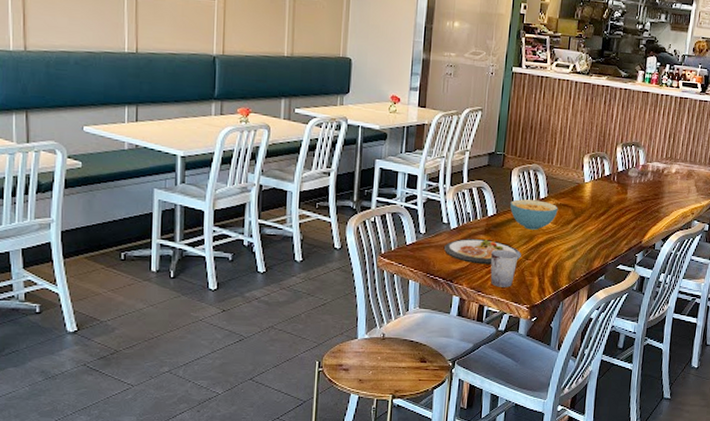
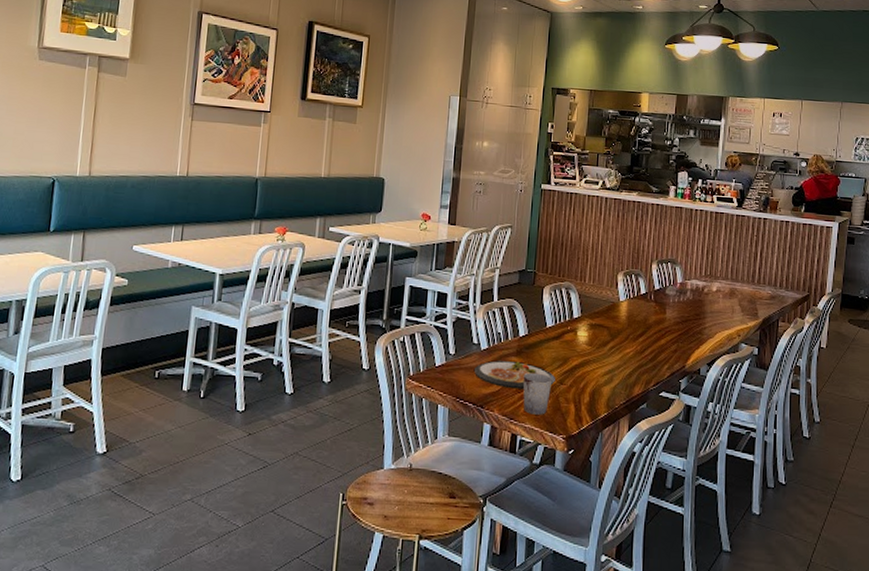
cereal bowl: present [510,199,558,230] -> none [542,319,593,352]

